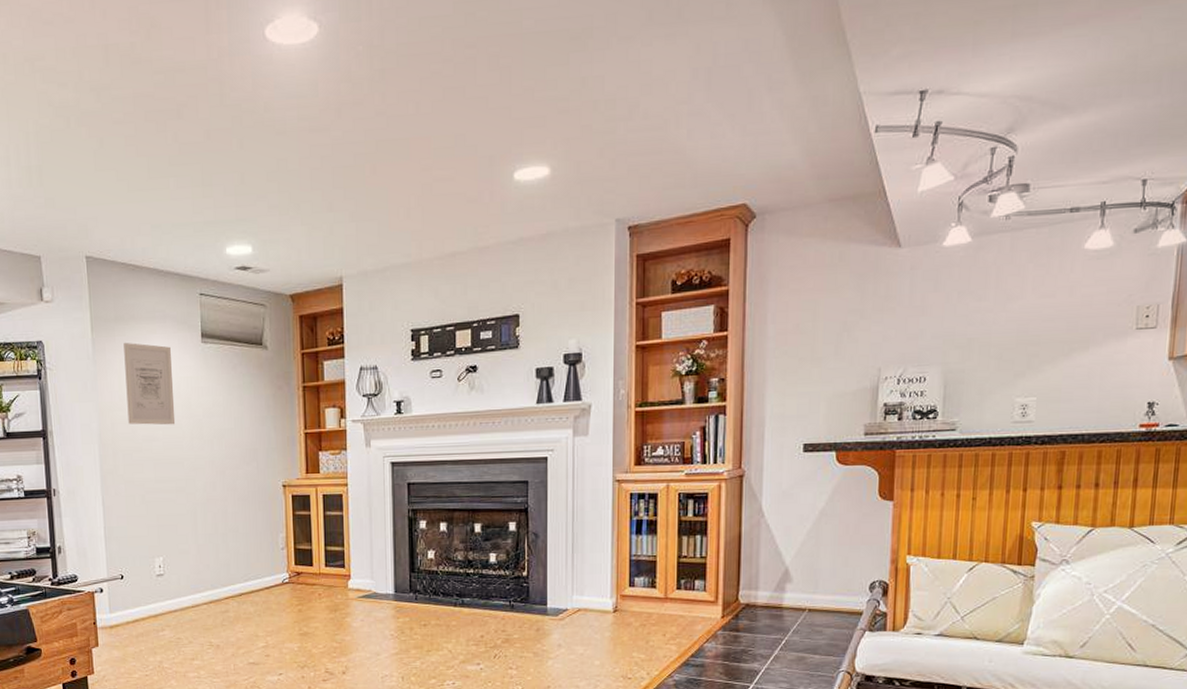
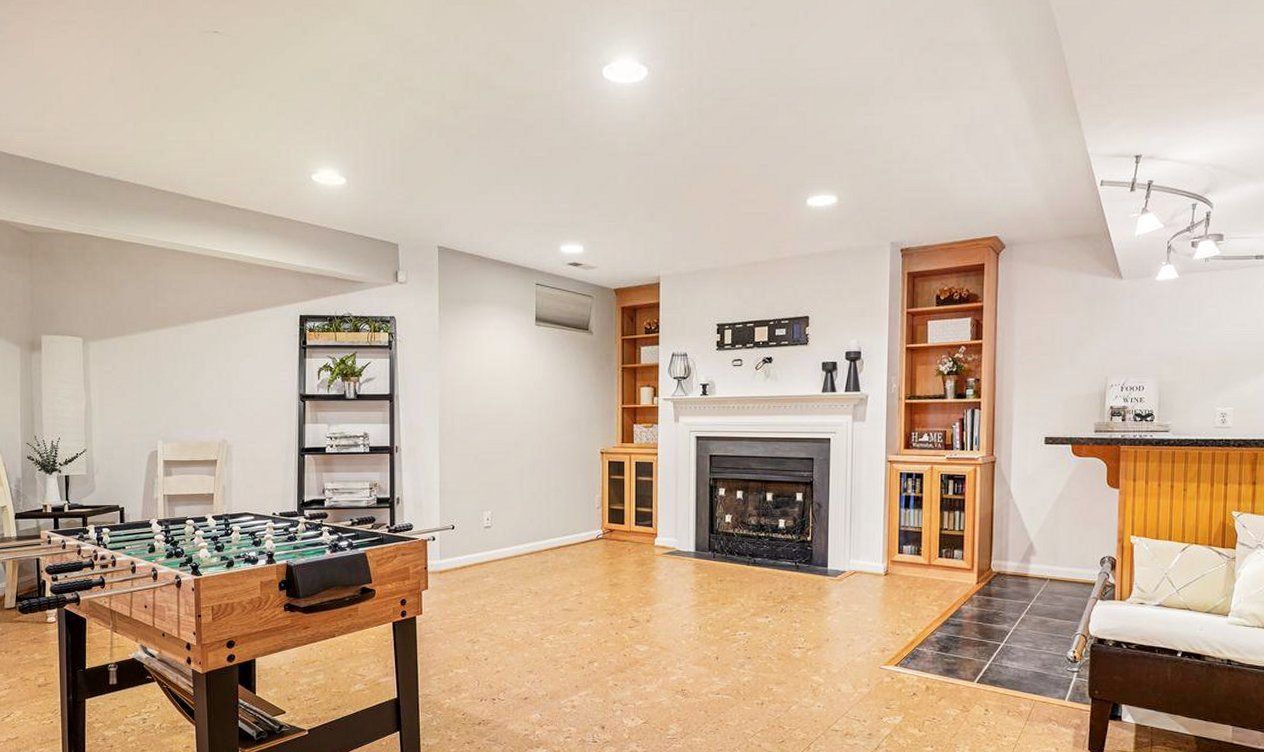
wall art: present [123,343,176,425] -> none [467,322,509,395]

